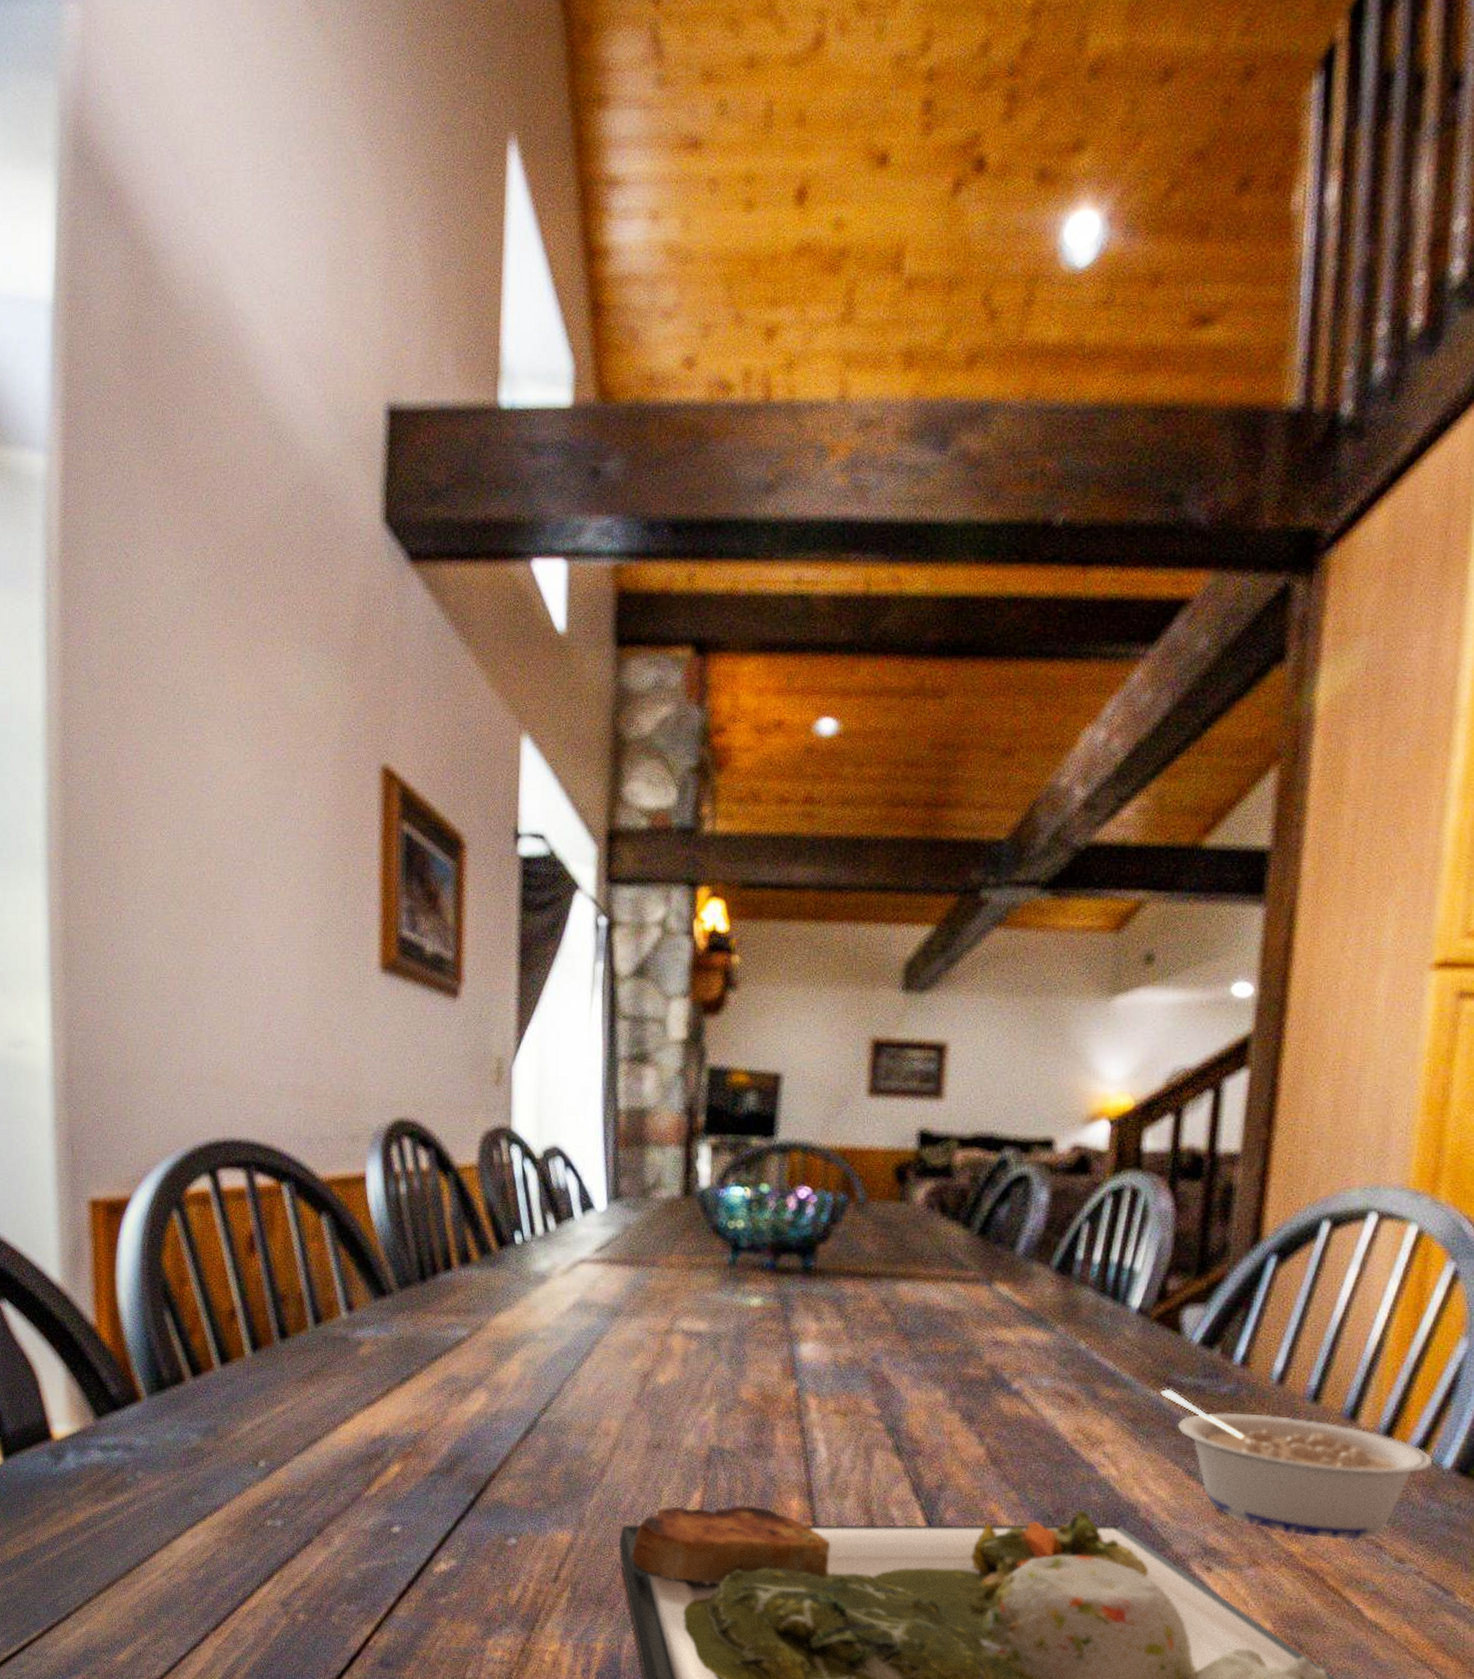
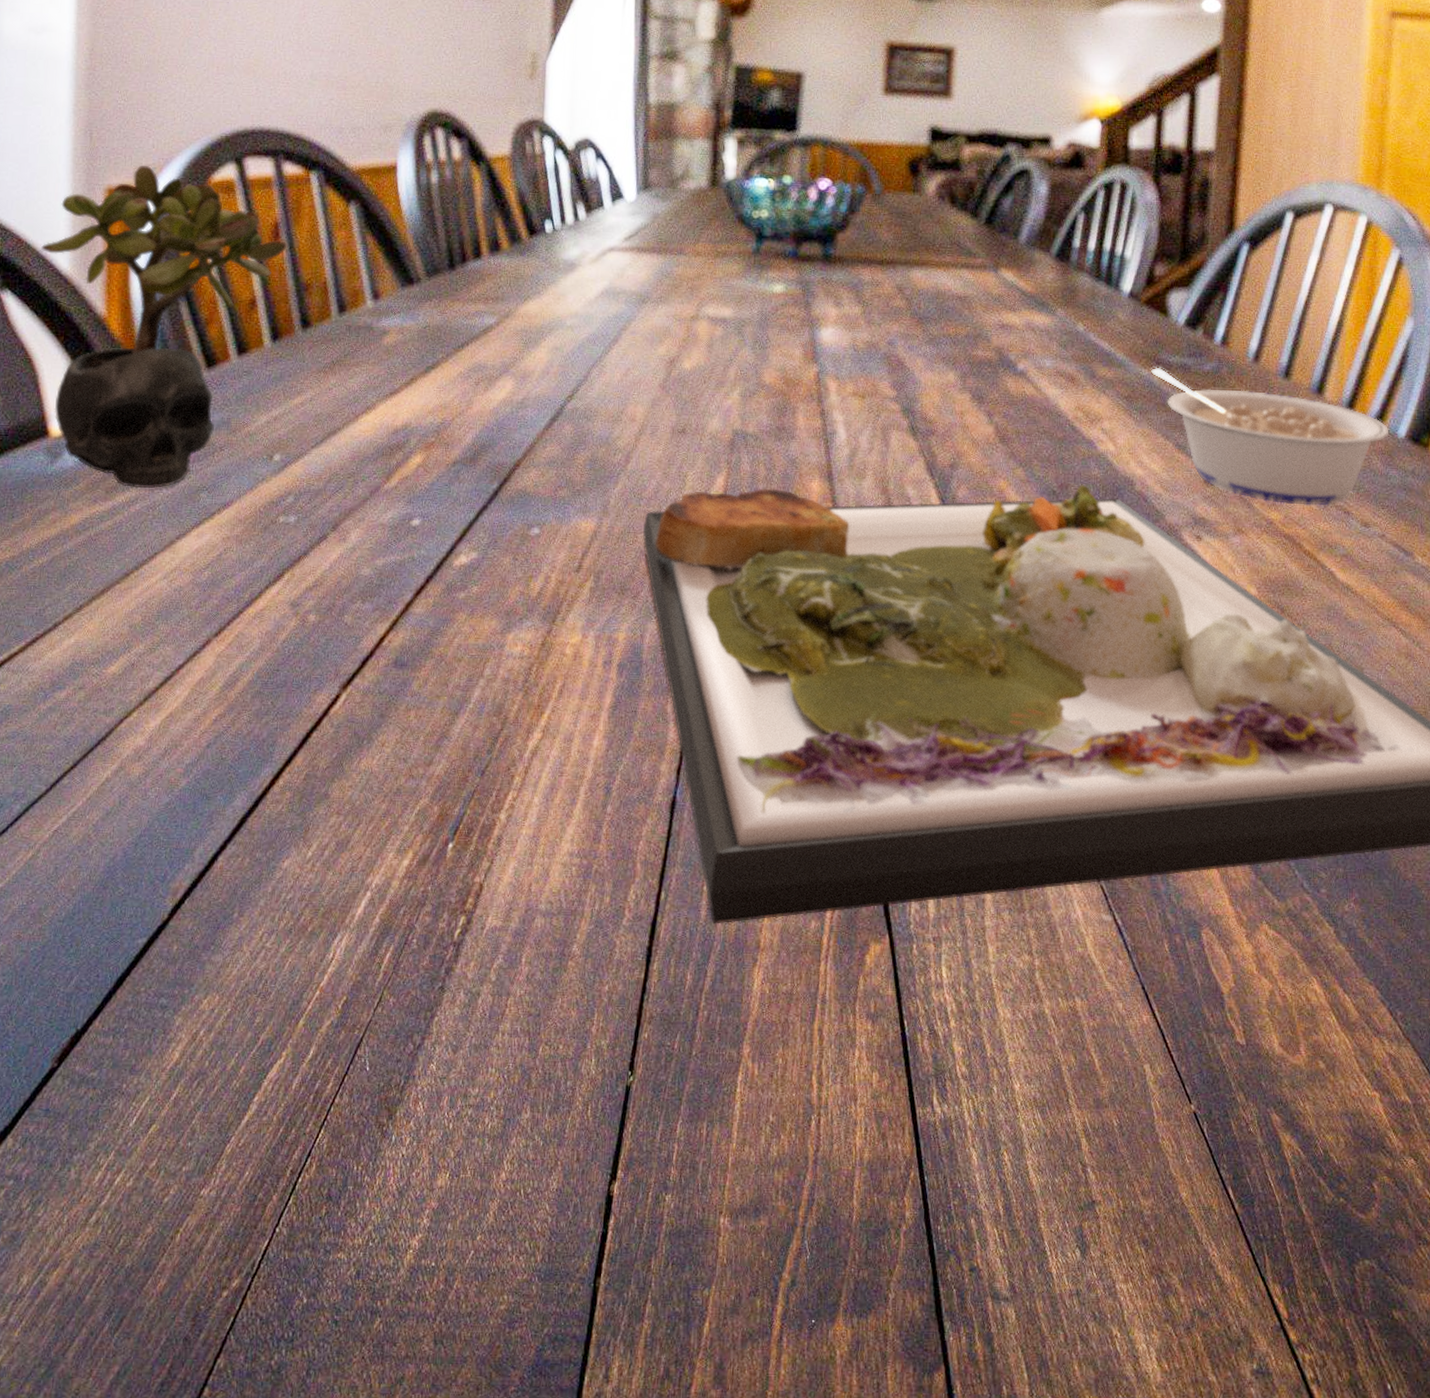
succulent plant: none [34,1178,263,1491] -> present [41,166,287,489]

